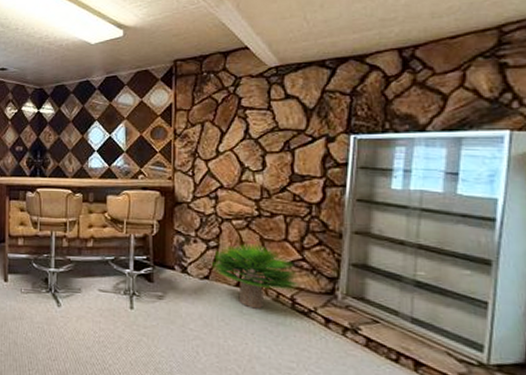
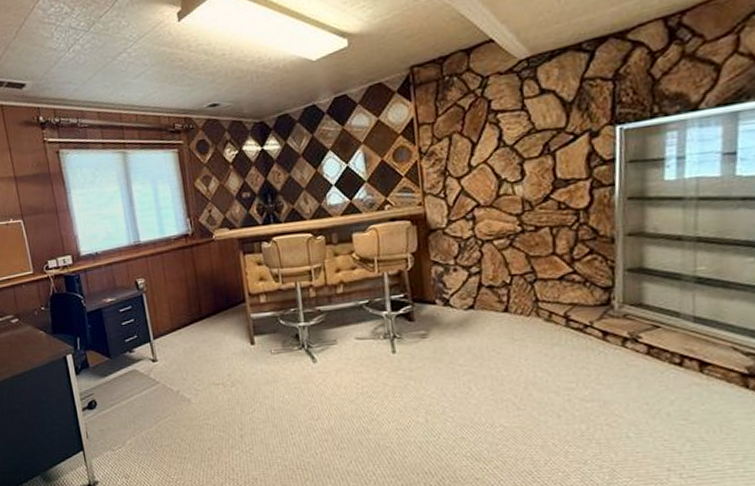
potted plant: present [211,243,300,309] -> none [475,262,573,333]

